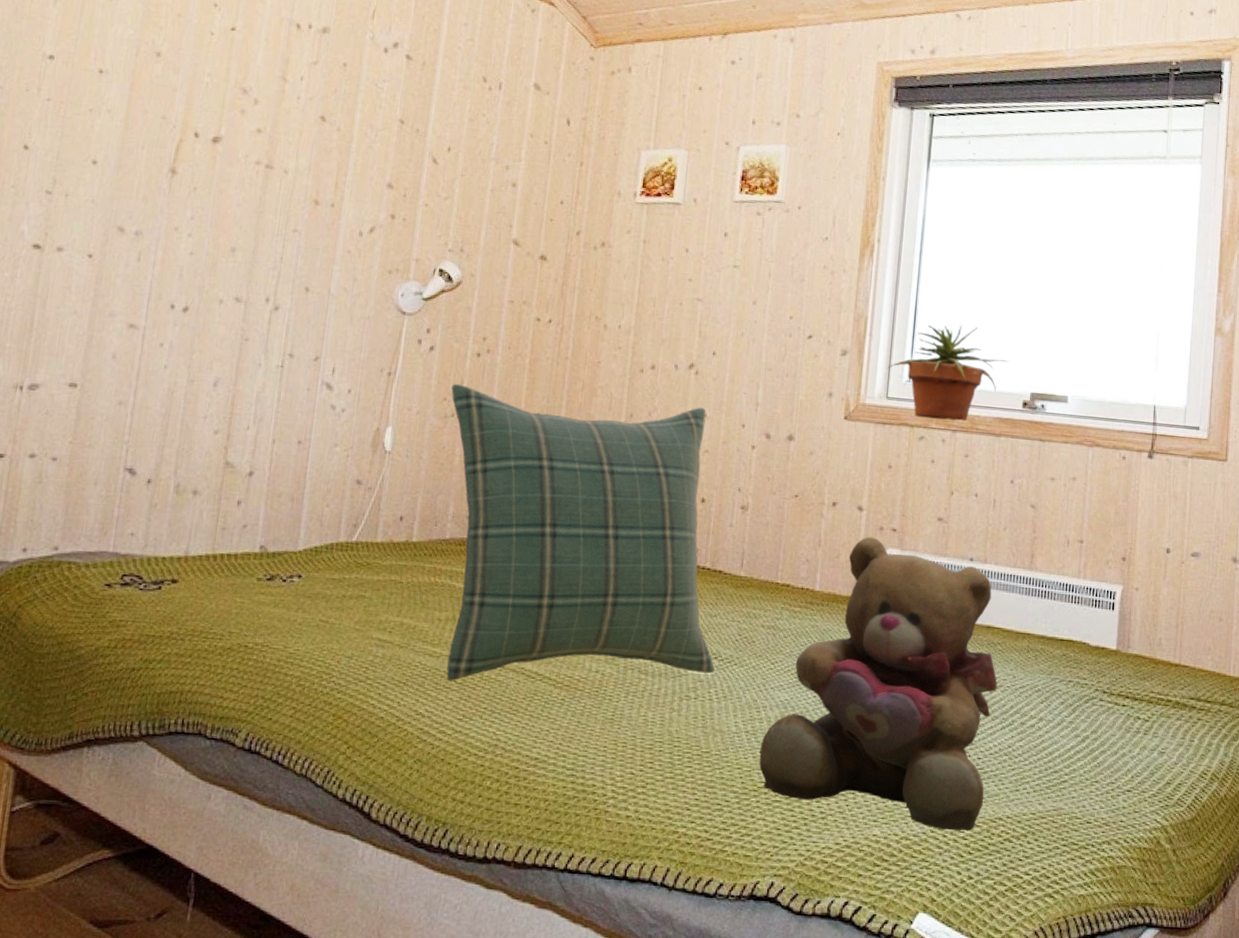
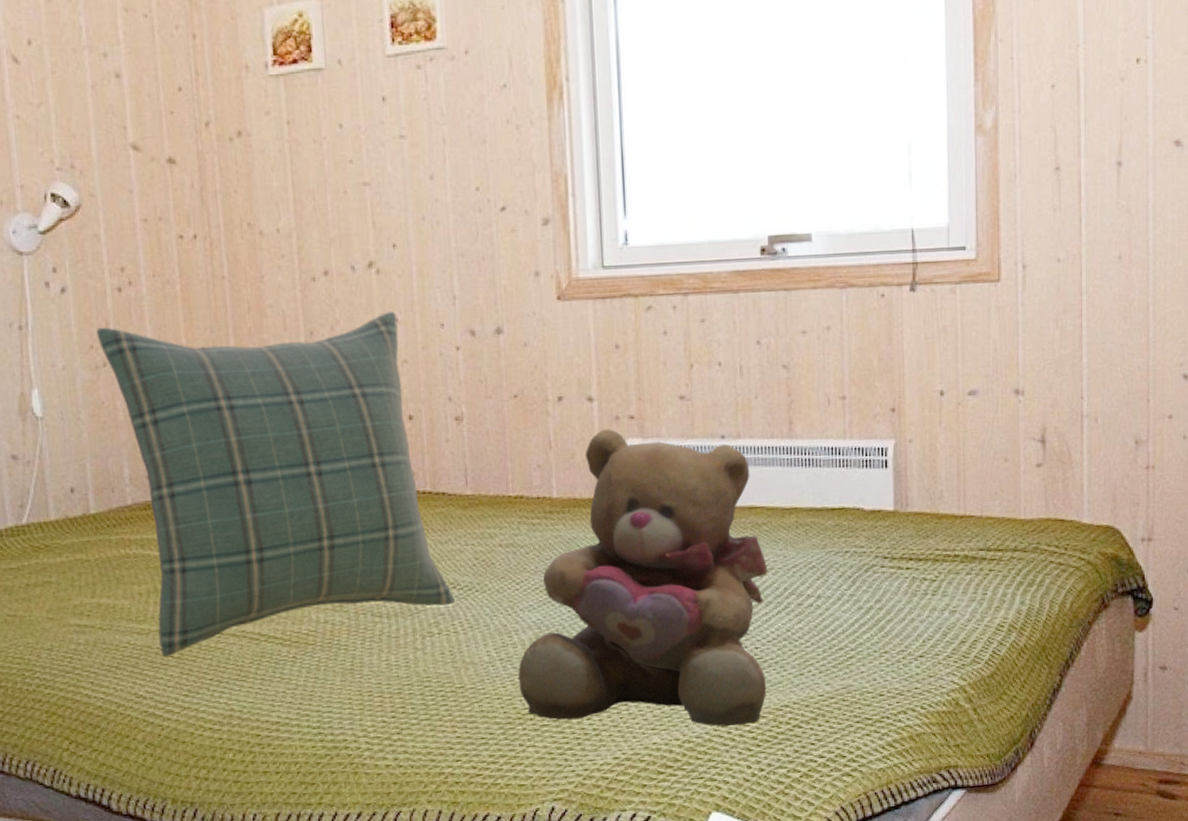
potted plant: present [888,324,1009,421] -> none [599,166,739,284]

